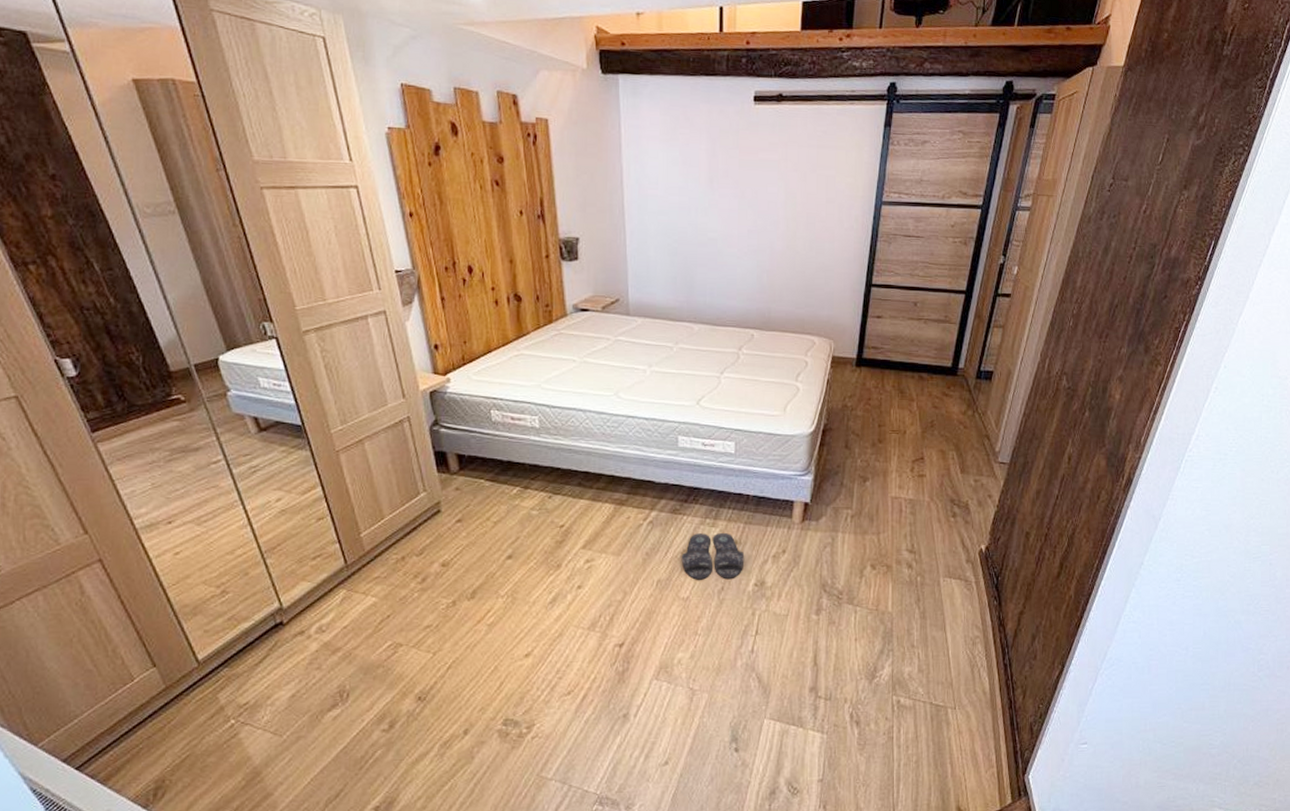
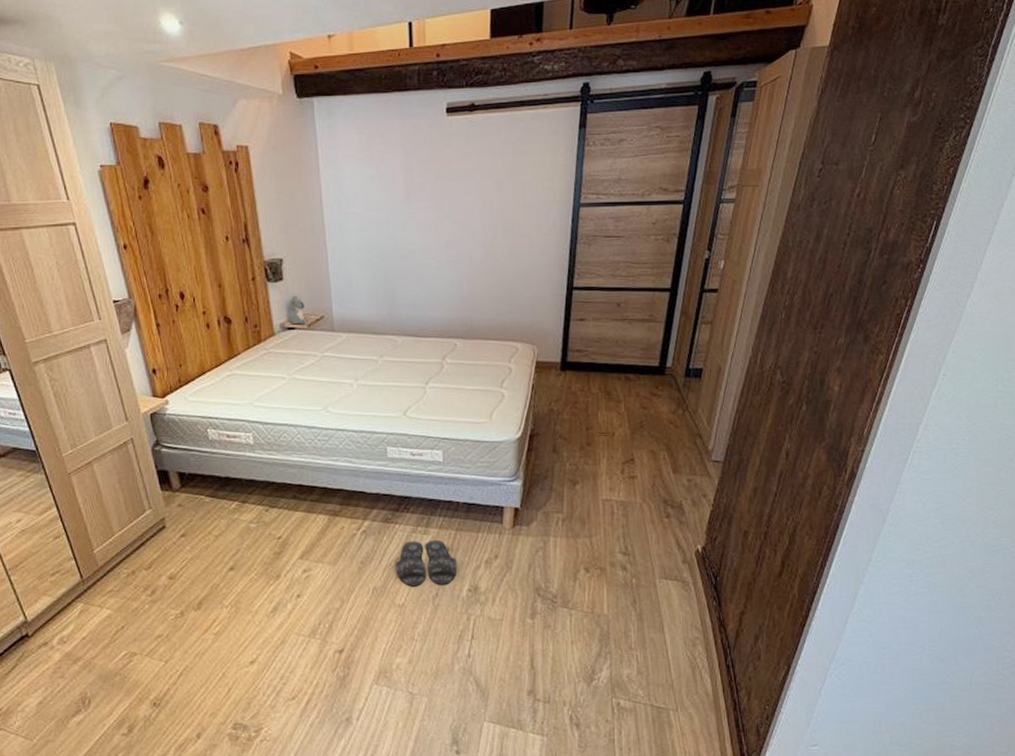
stuffed animal: none [582,276,604,307] -> present [288,295,309,325]

